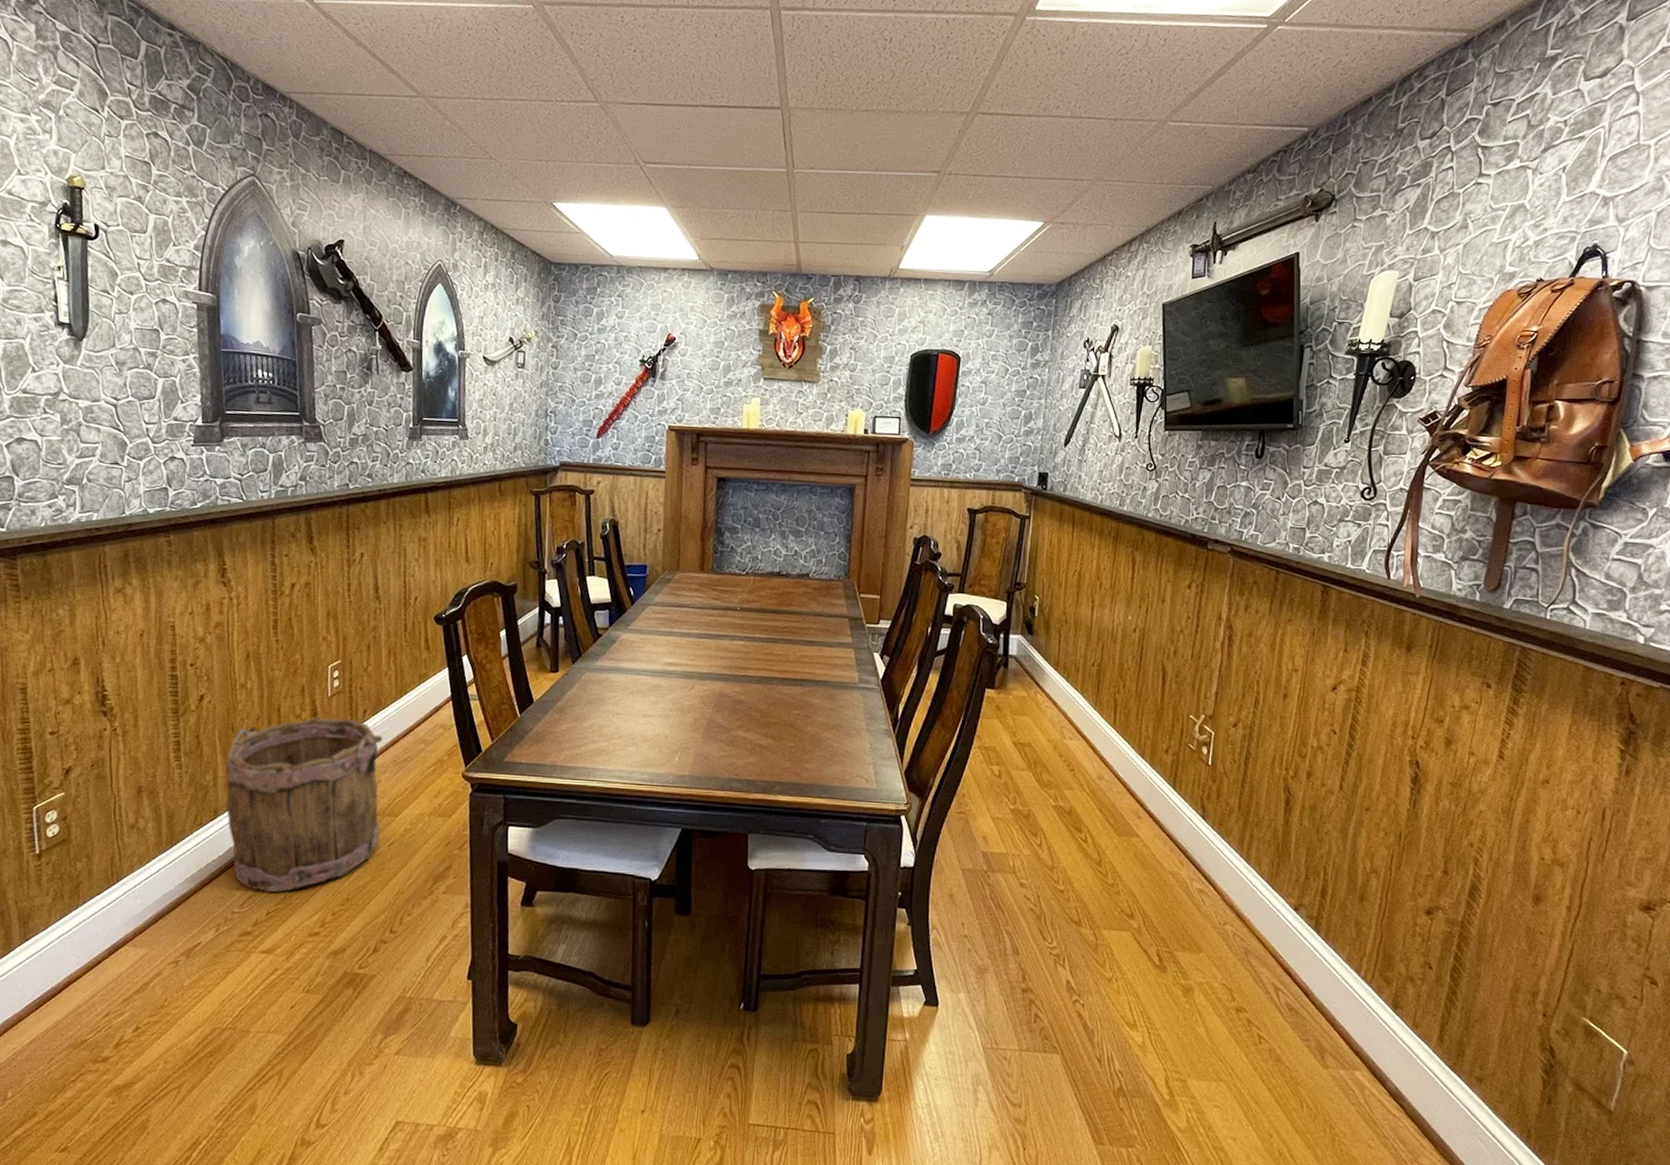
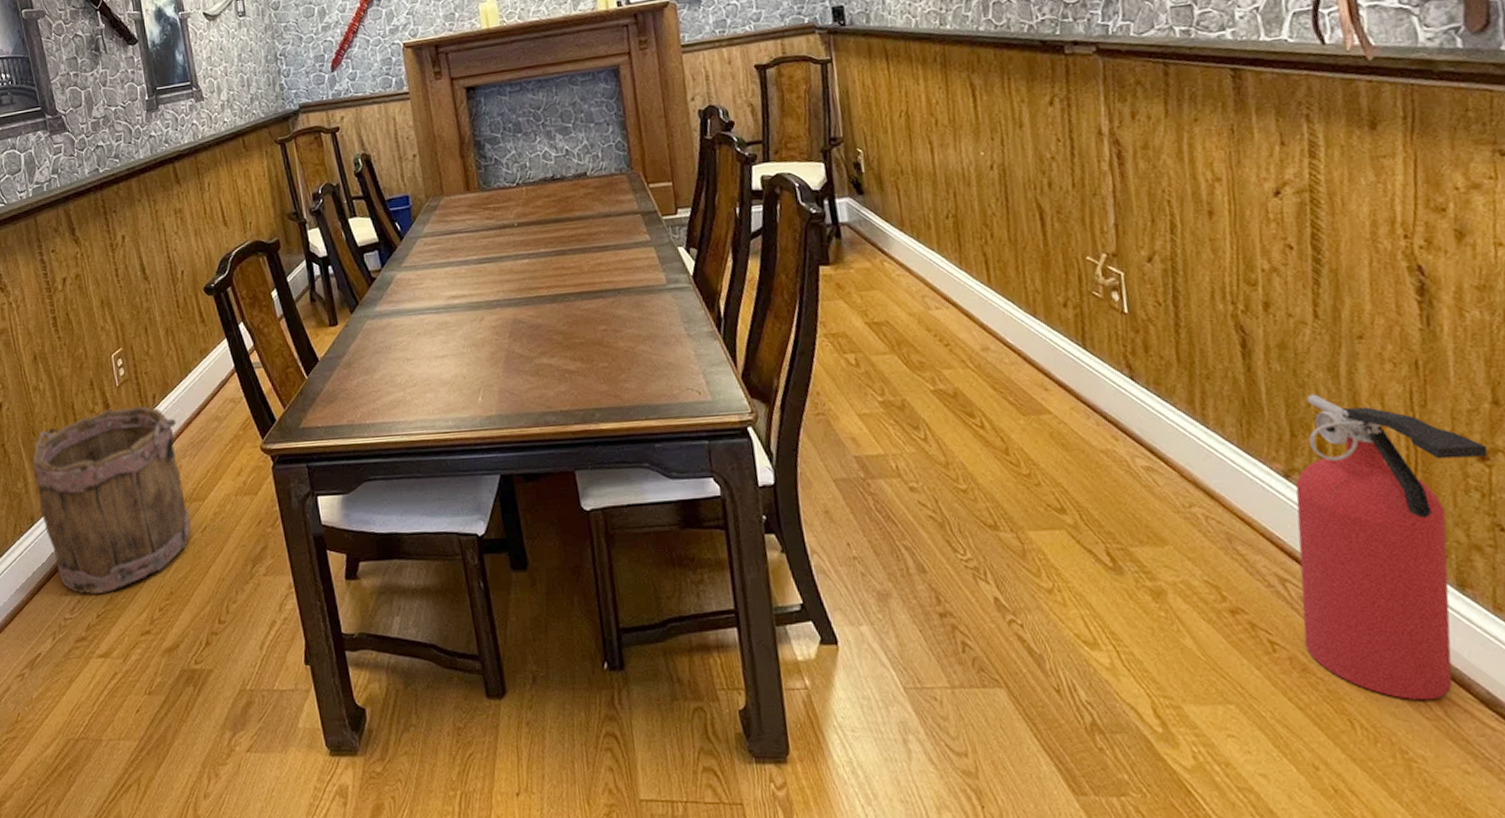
fire extinguisher: none [1282,848,1433,1091] -> present [1295,394,1488,701]

